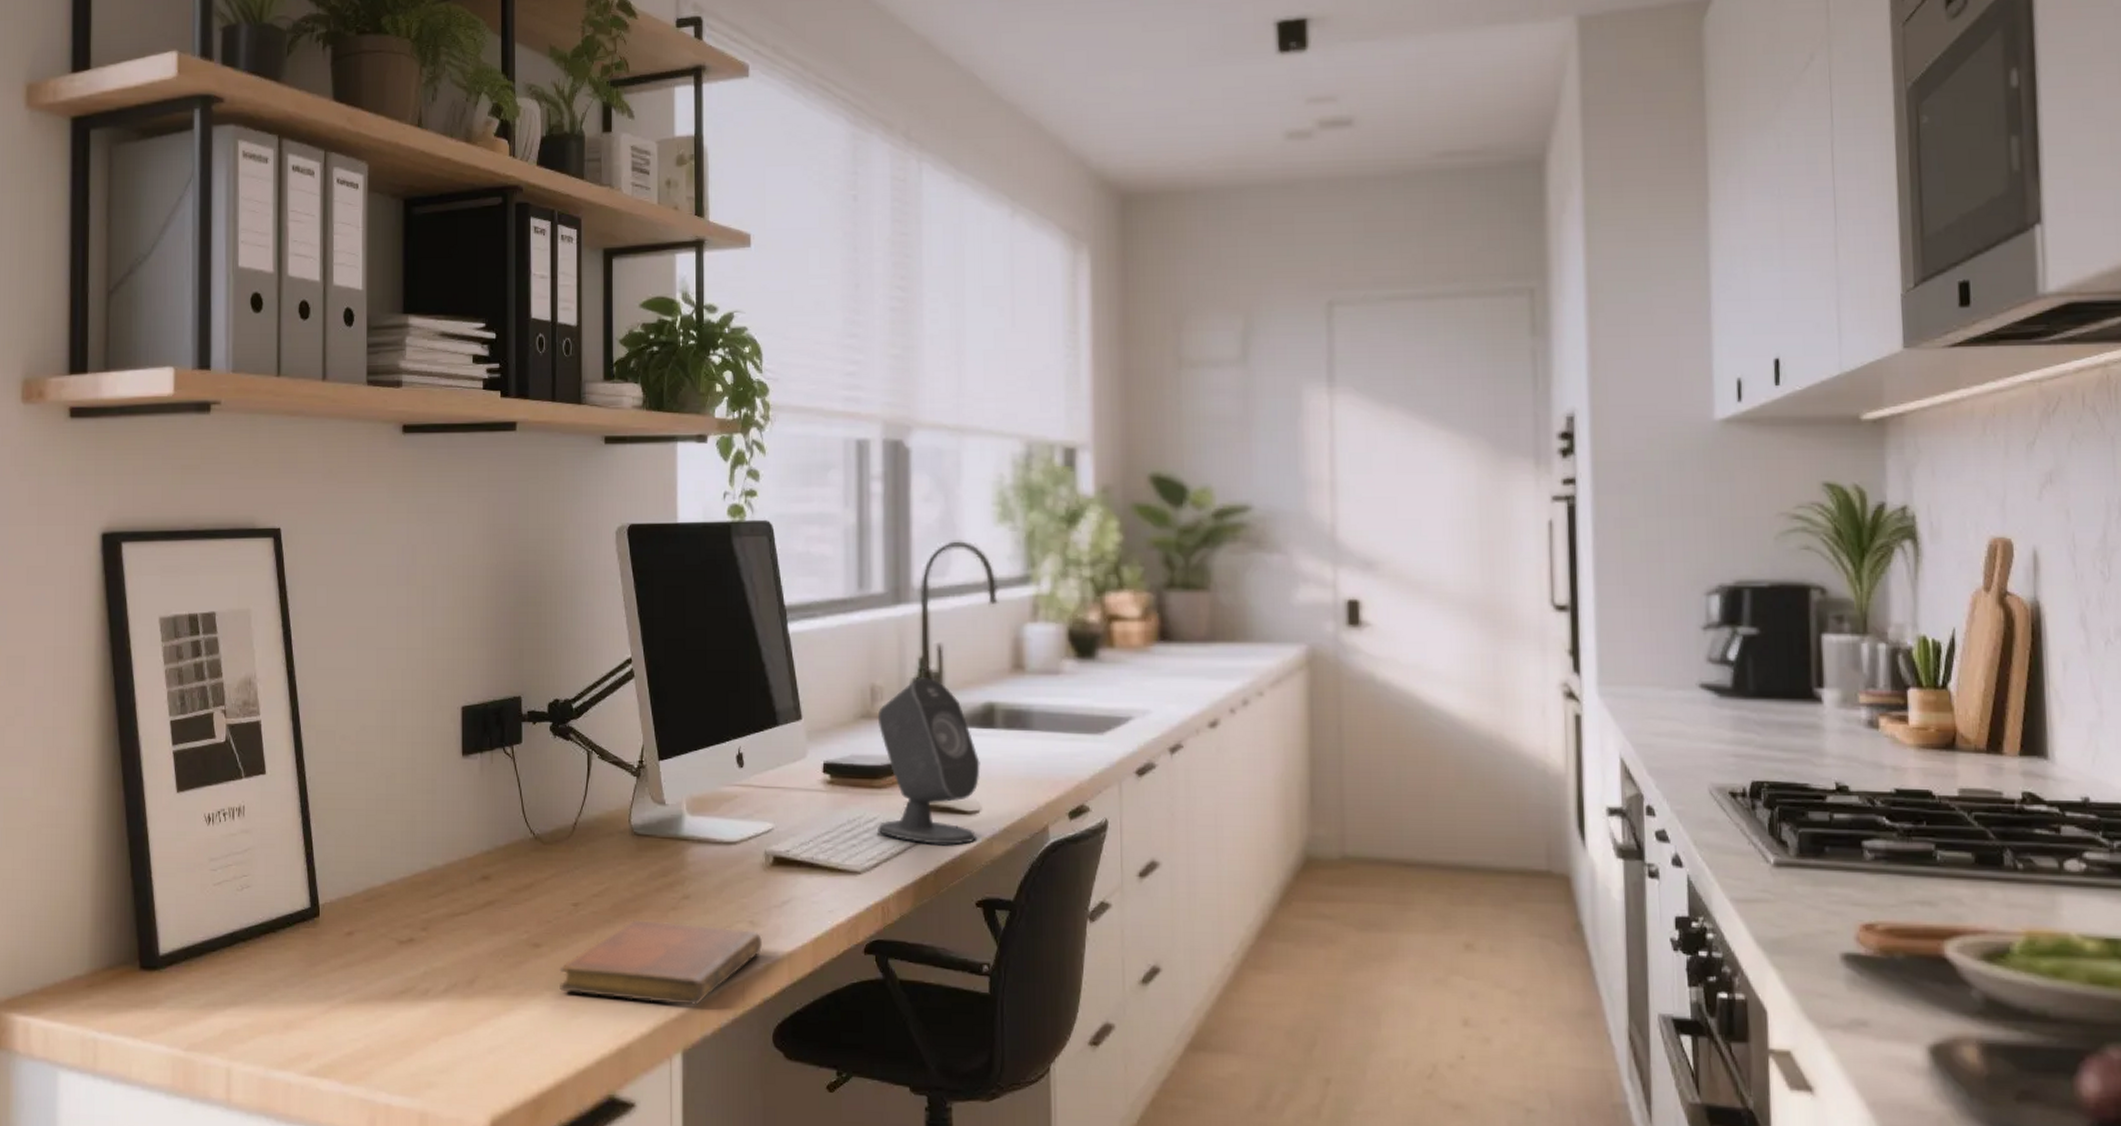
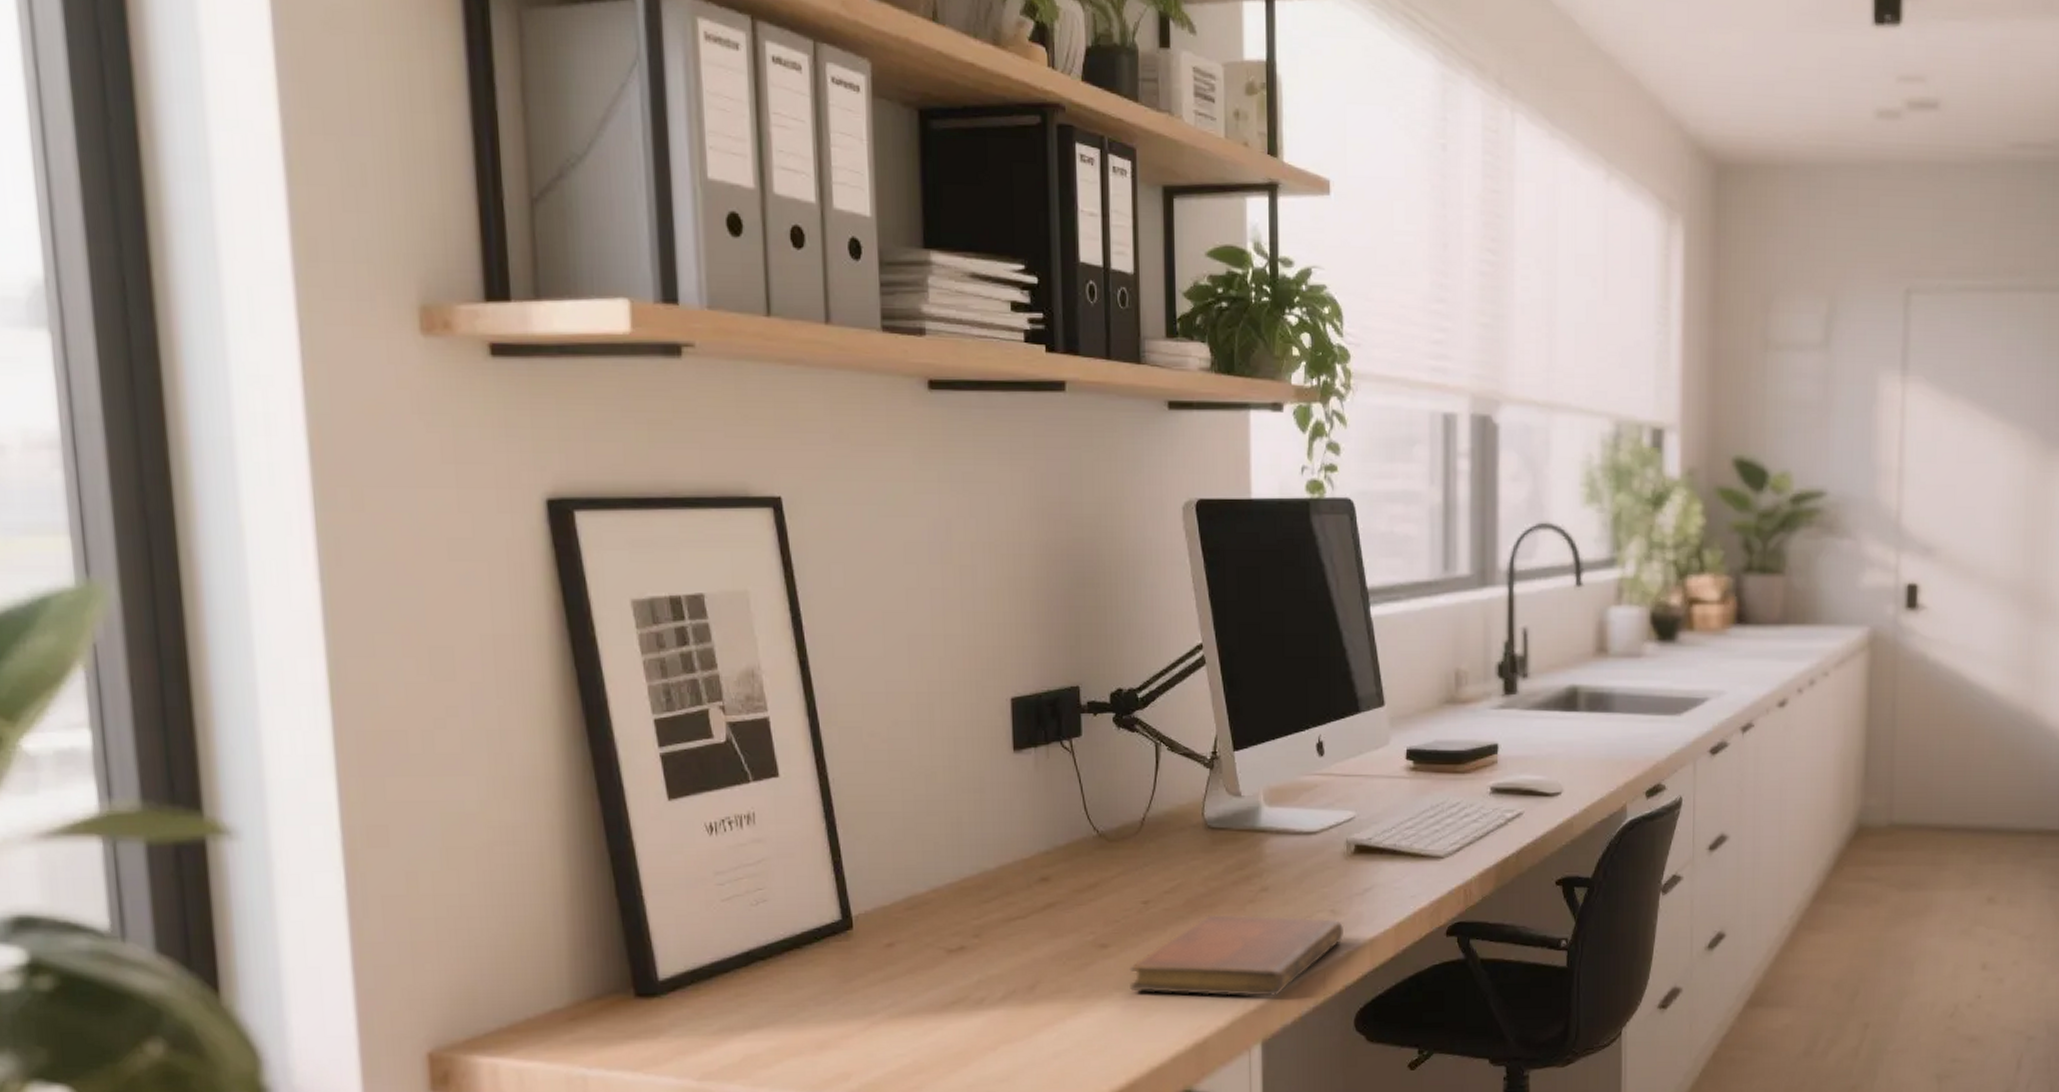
speaker: present [876,678,980,845] -> none [1459,662,1563,827]

